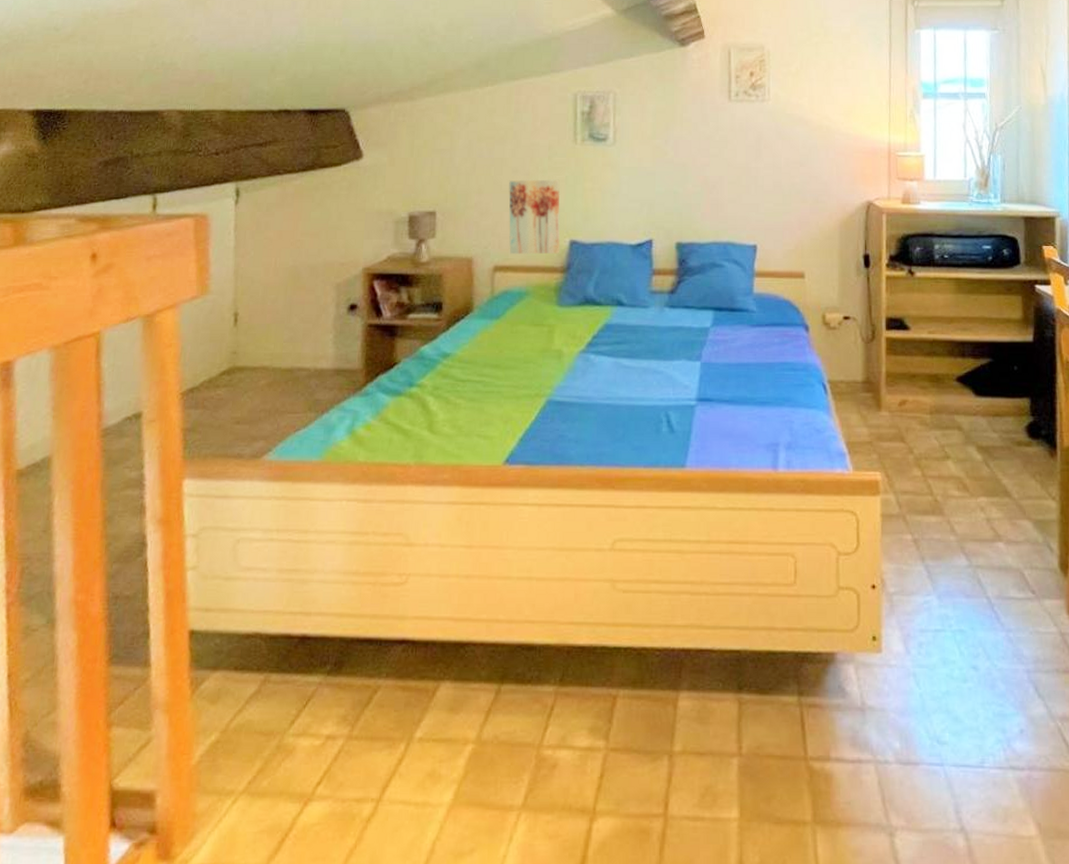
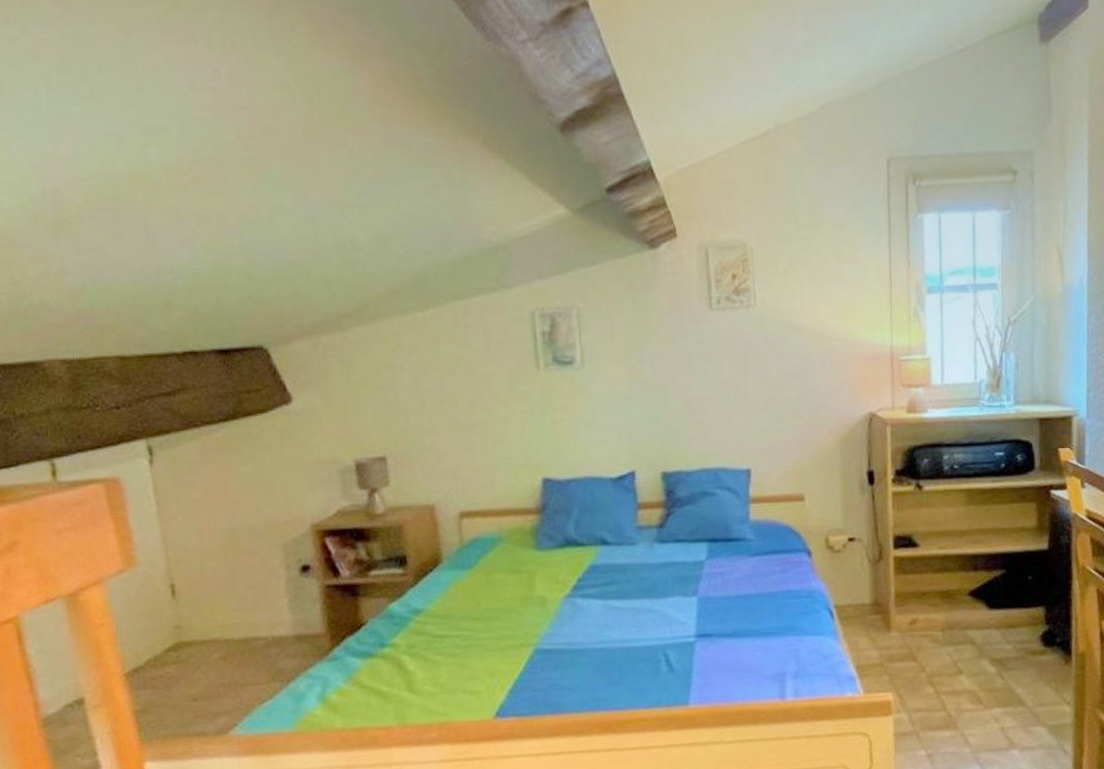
wall art: present [509,179,561,255] -> none [466,411,533,499]

